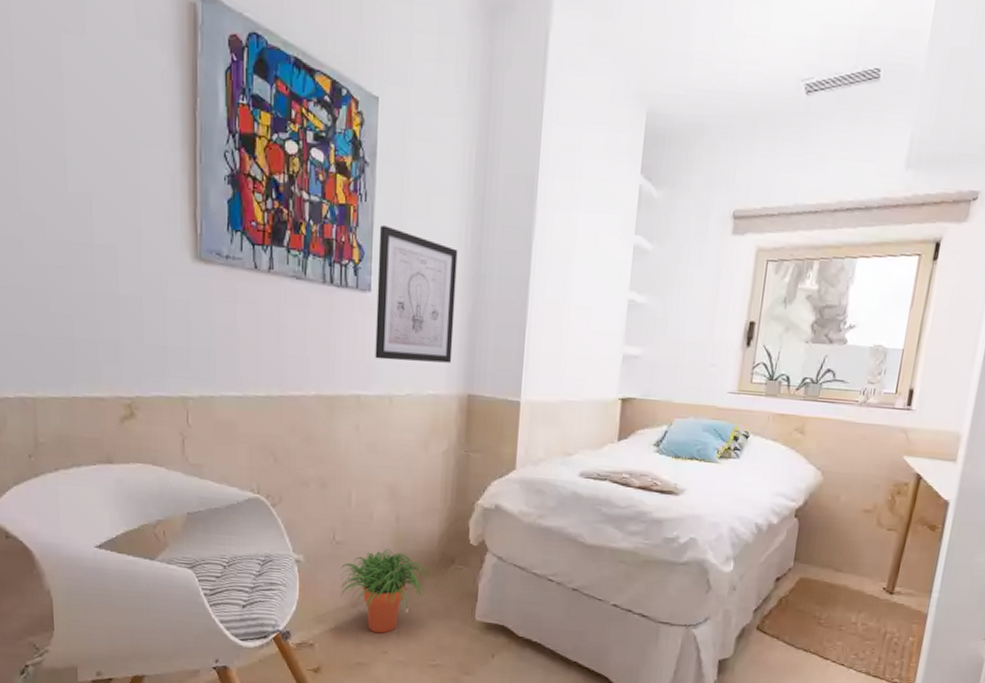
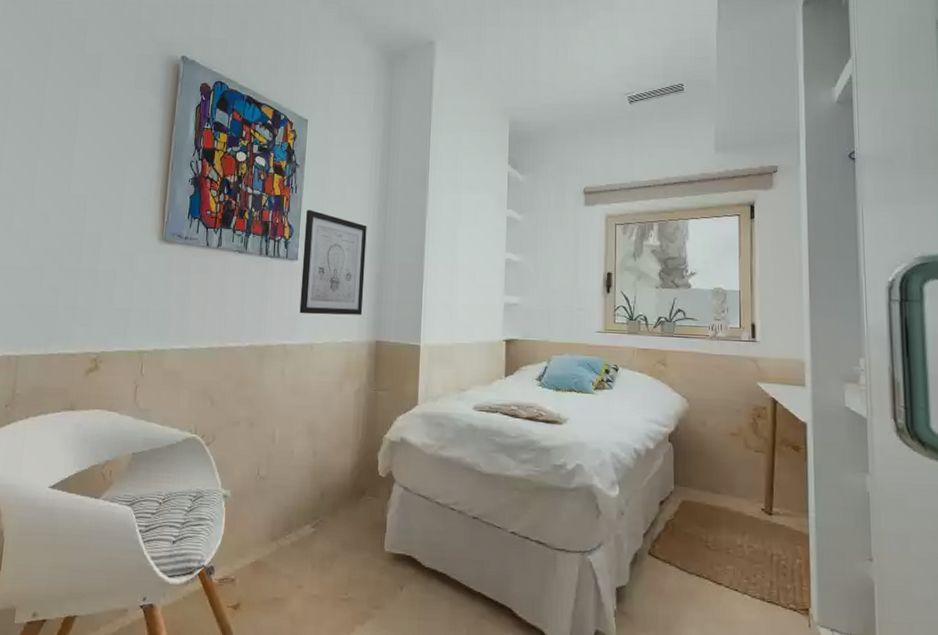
potted plant: present [340,549,431,634] -> none [262,482,344,567]

